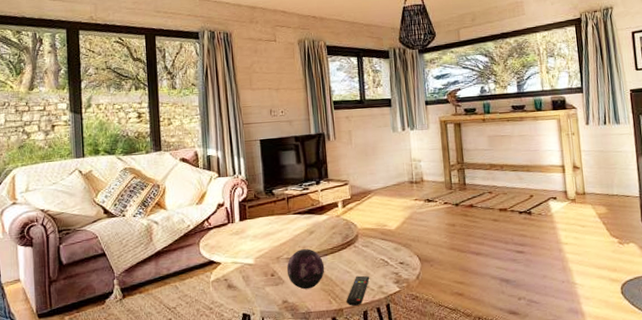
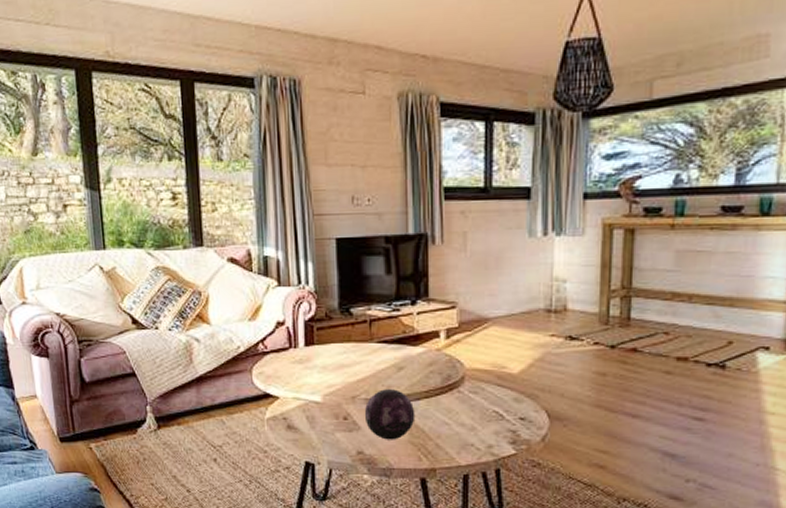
remote control: present [346,275,370,306] -> none [441,429,476,467]

